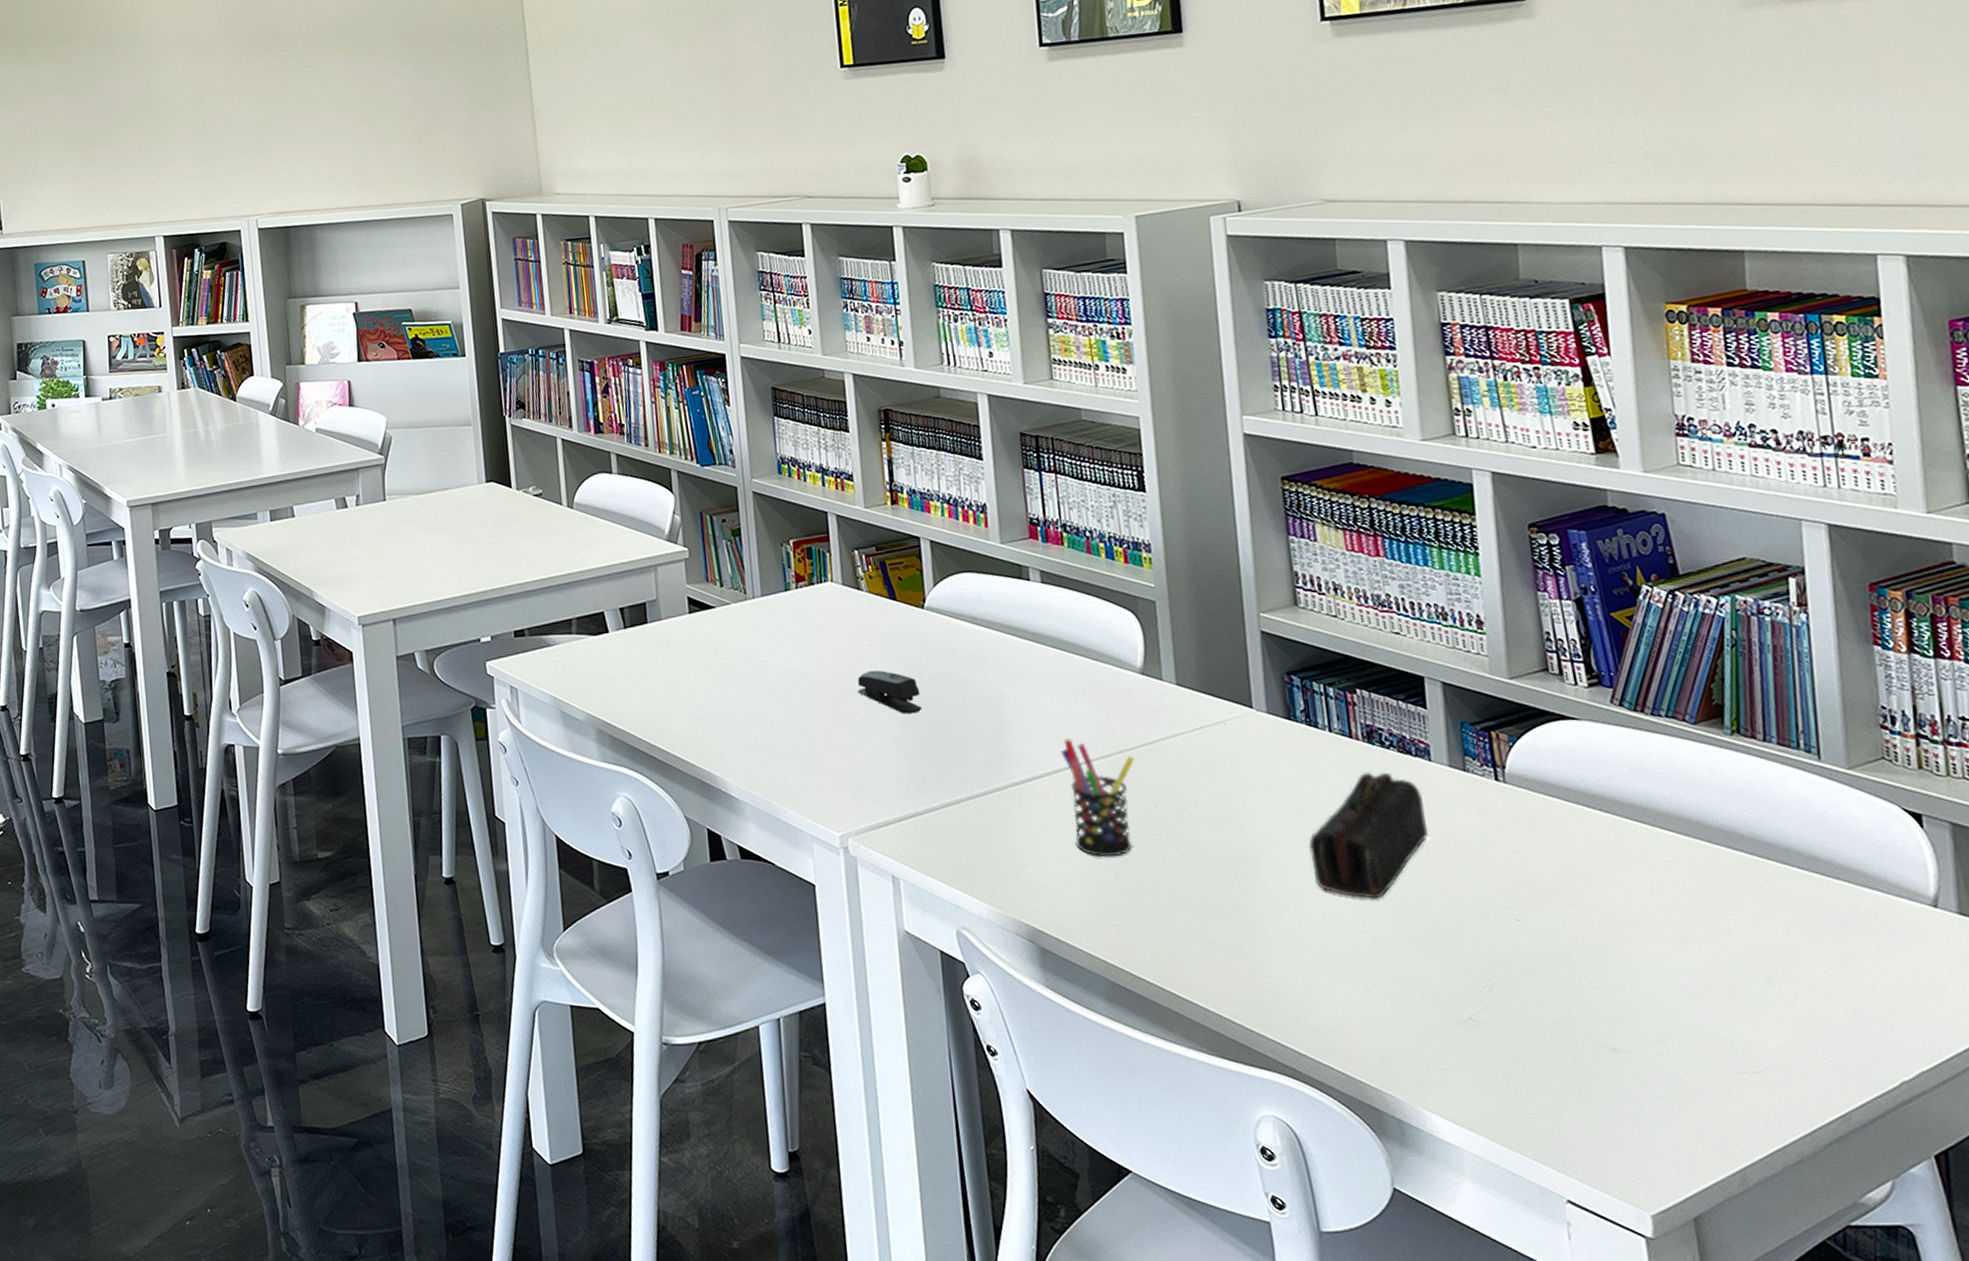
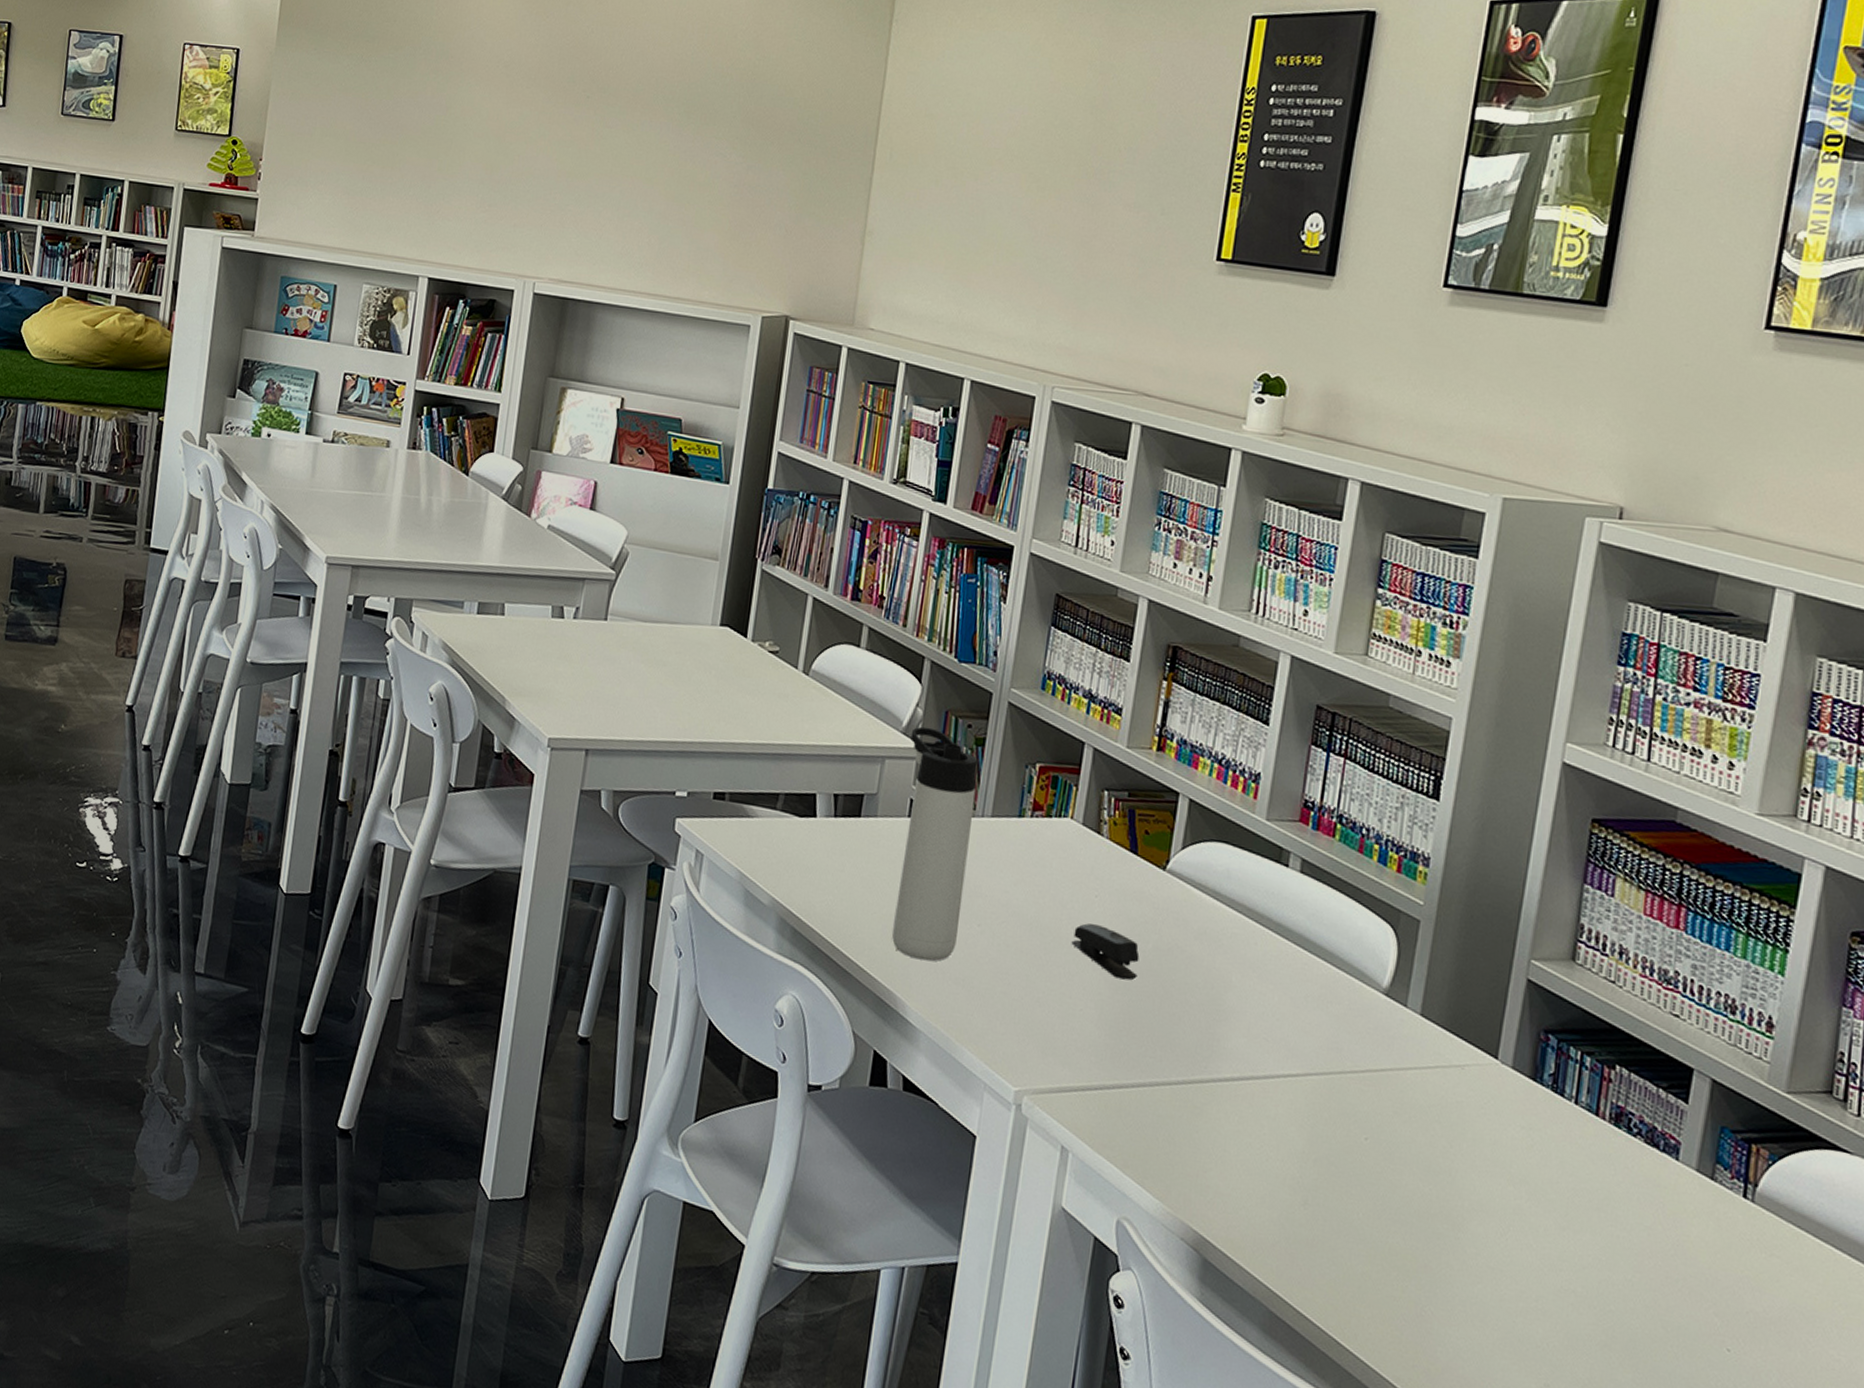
thermos bottle: none [674,530,757,739] -> present [891,726,978,962]
pen holder: present [1060,738,1135,858] -> none [1269,1044,1355,1182]
pencil case: present [1309,771,1429,899] -> none [1518,1155,1659,1293]

